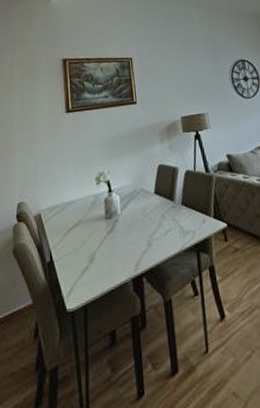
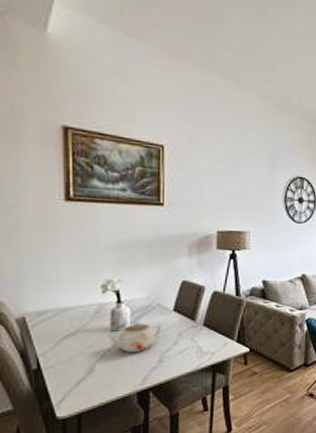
teapot: none [103,207,146,239] -> present [107,322,161,353]

